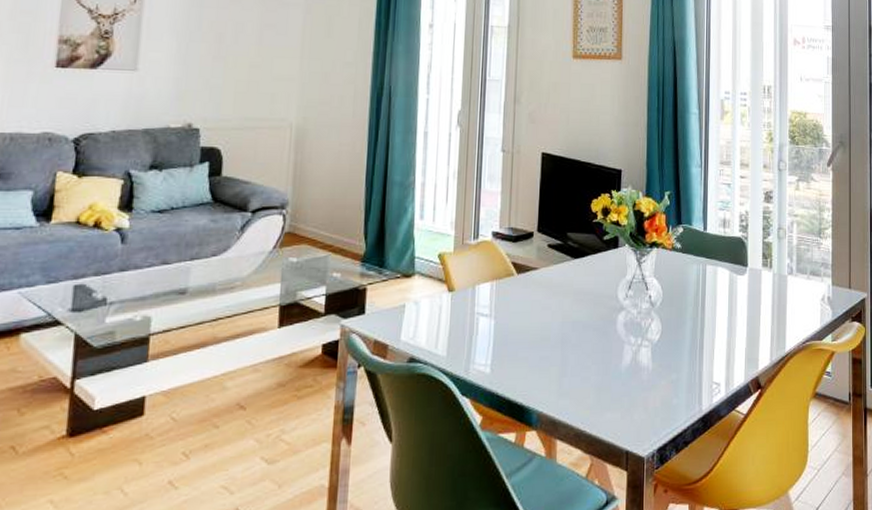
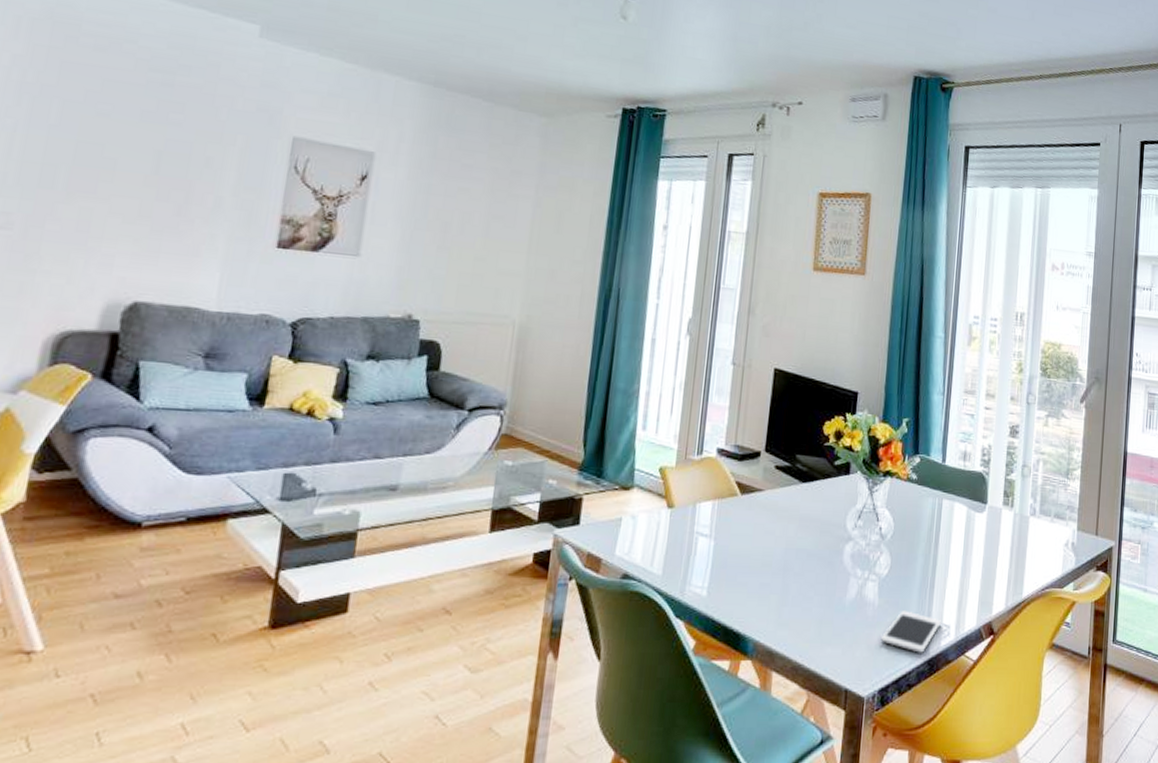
cell phone: none [657,372,711,411] -> present [881,610,941,653]

